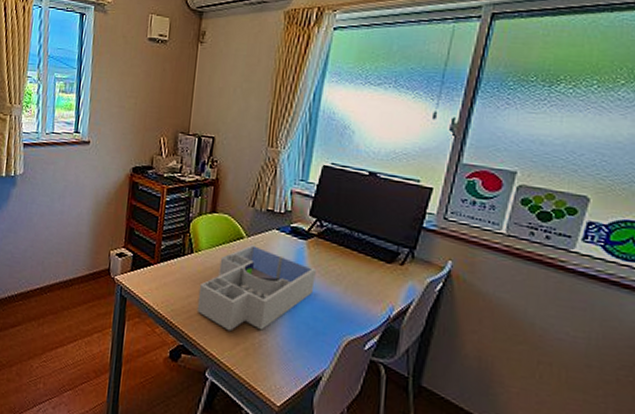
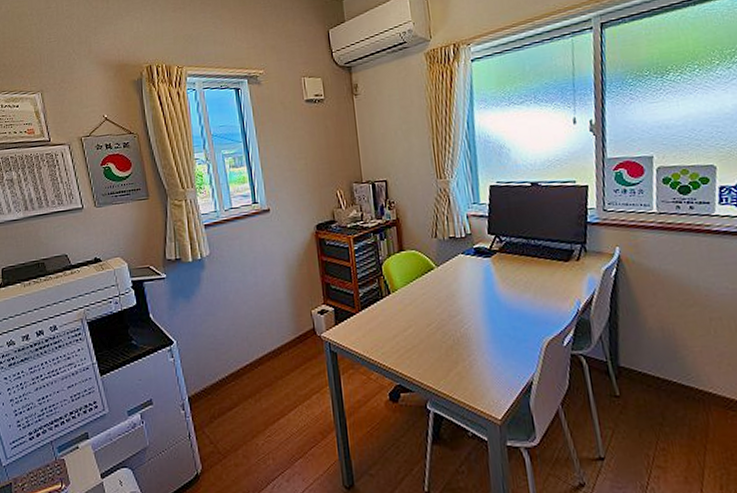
desk organizer: present [196,244,316,331] -> none [403,272,507,360]

